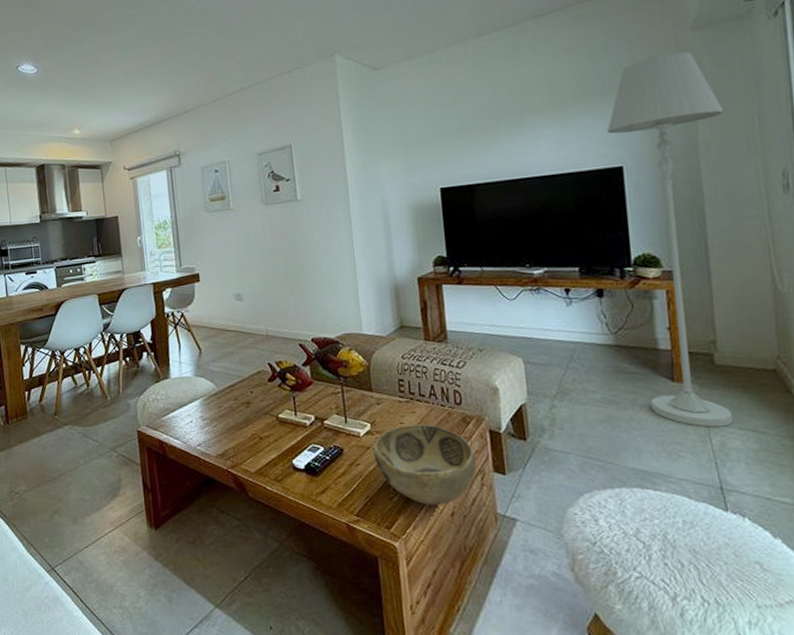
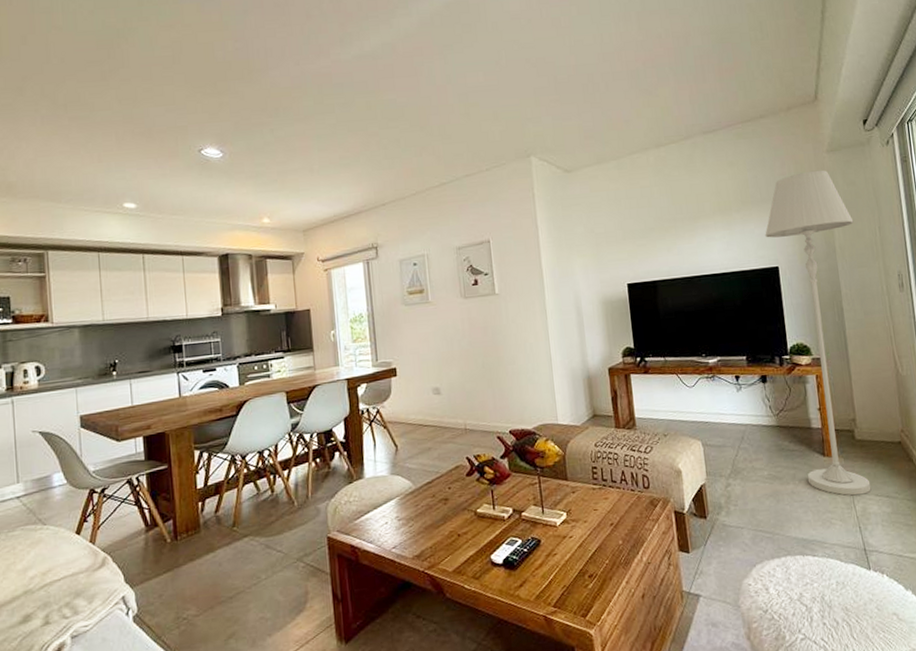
decorative bowl: present [373,424,477,505] -> none [569,509,664,589]

